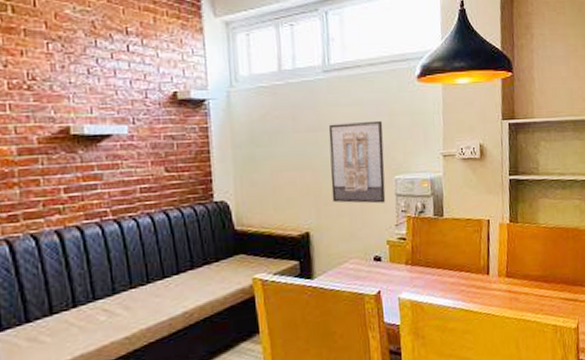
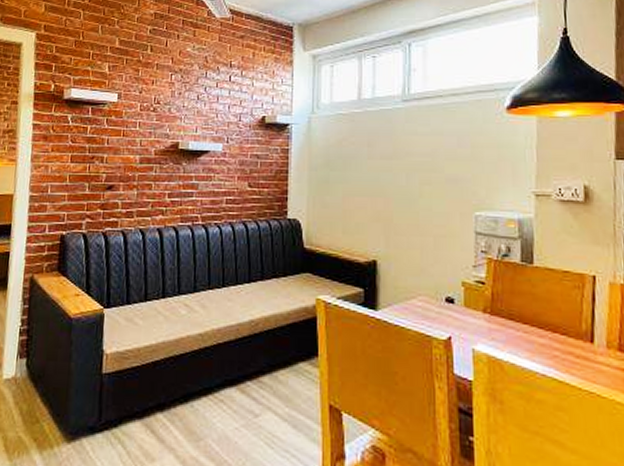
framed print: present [328,120,386,204] -> none [403,152,464,240]

